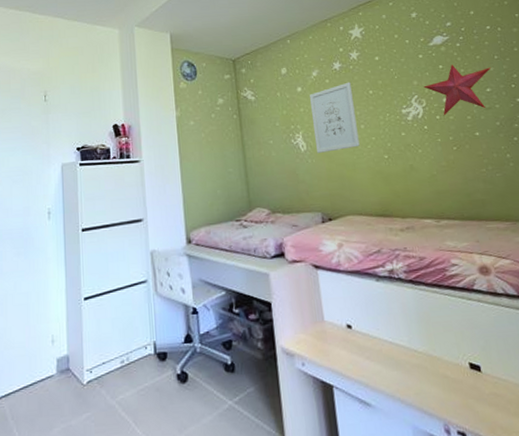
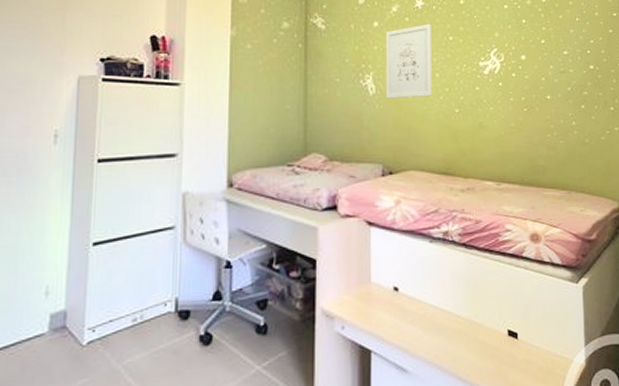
decorative star: present [423,64,492,116] -> none [504,20,572,74]

